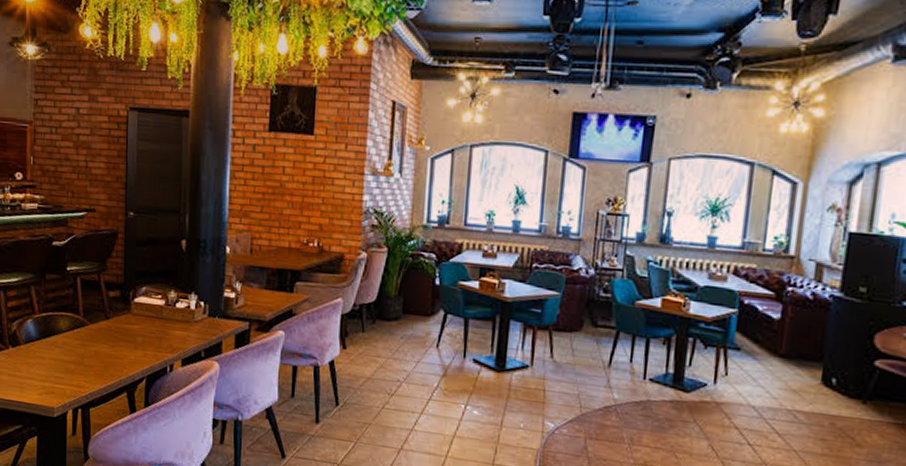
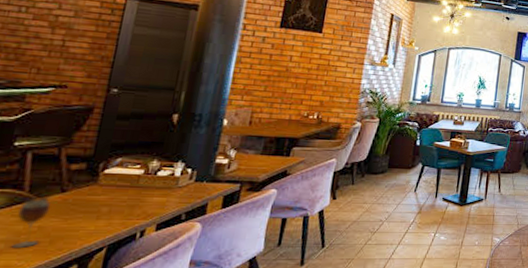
wineglass: none [78,322,101,371] -> present [11,197,51,248]

